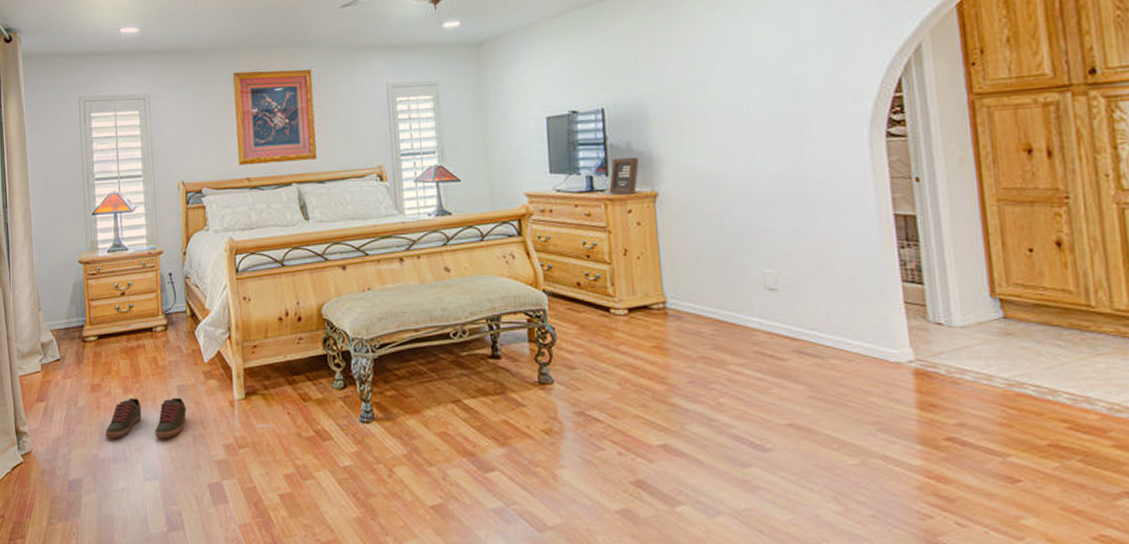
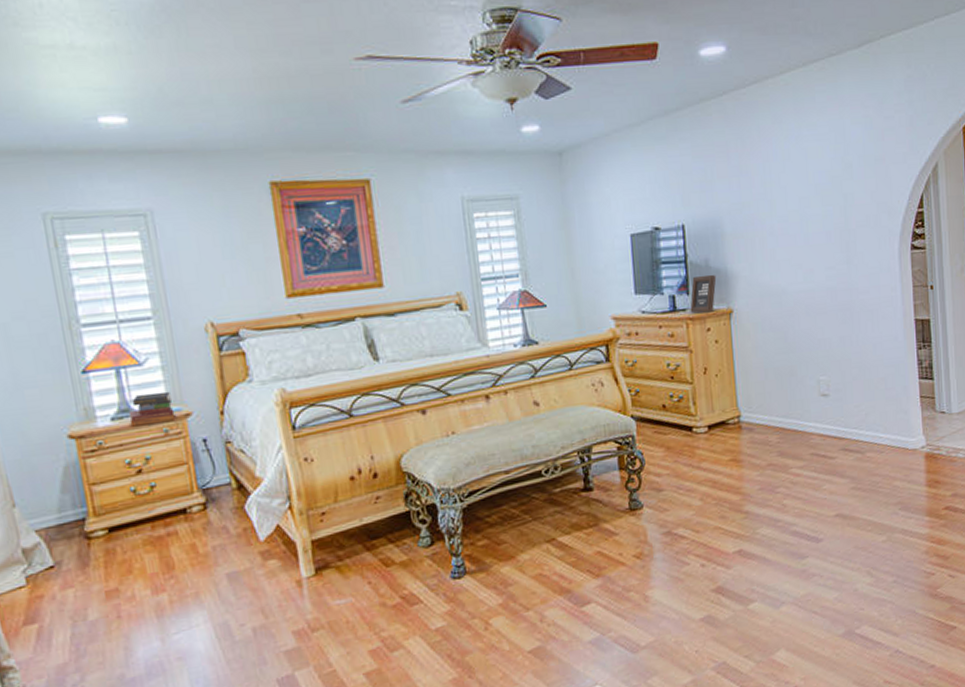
shoe: present [105,397,186,439] -> none [132,586,242,652]
books: none [119,233,151,258] -> present [128,391,175,427]

